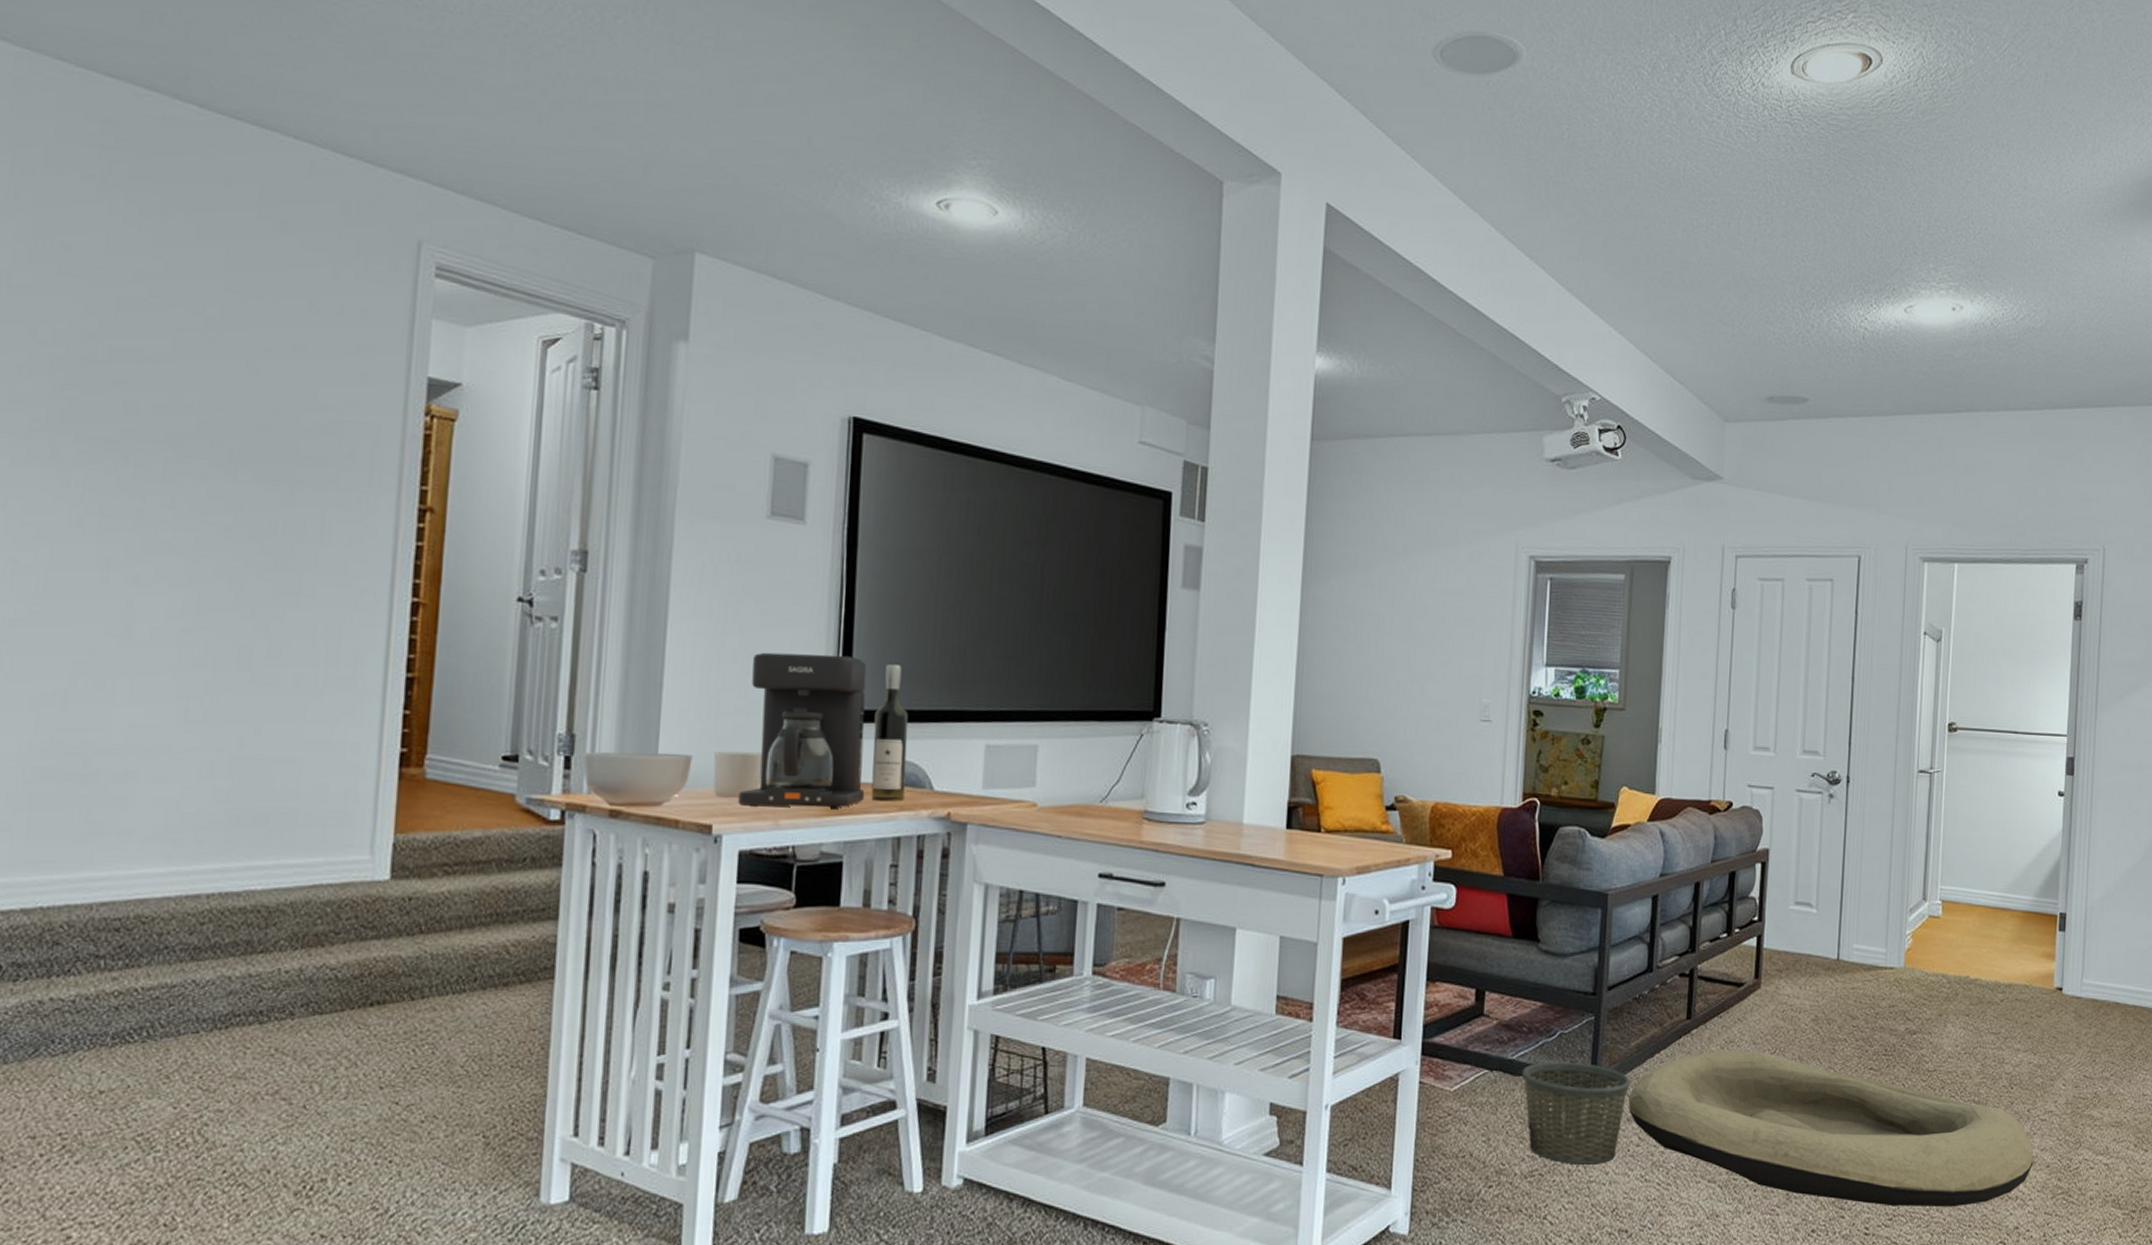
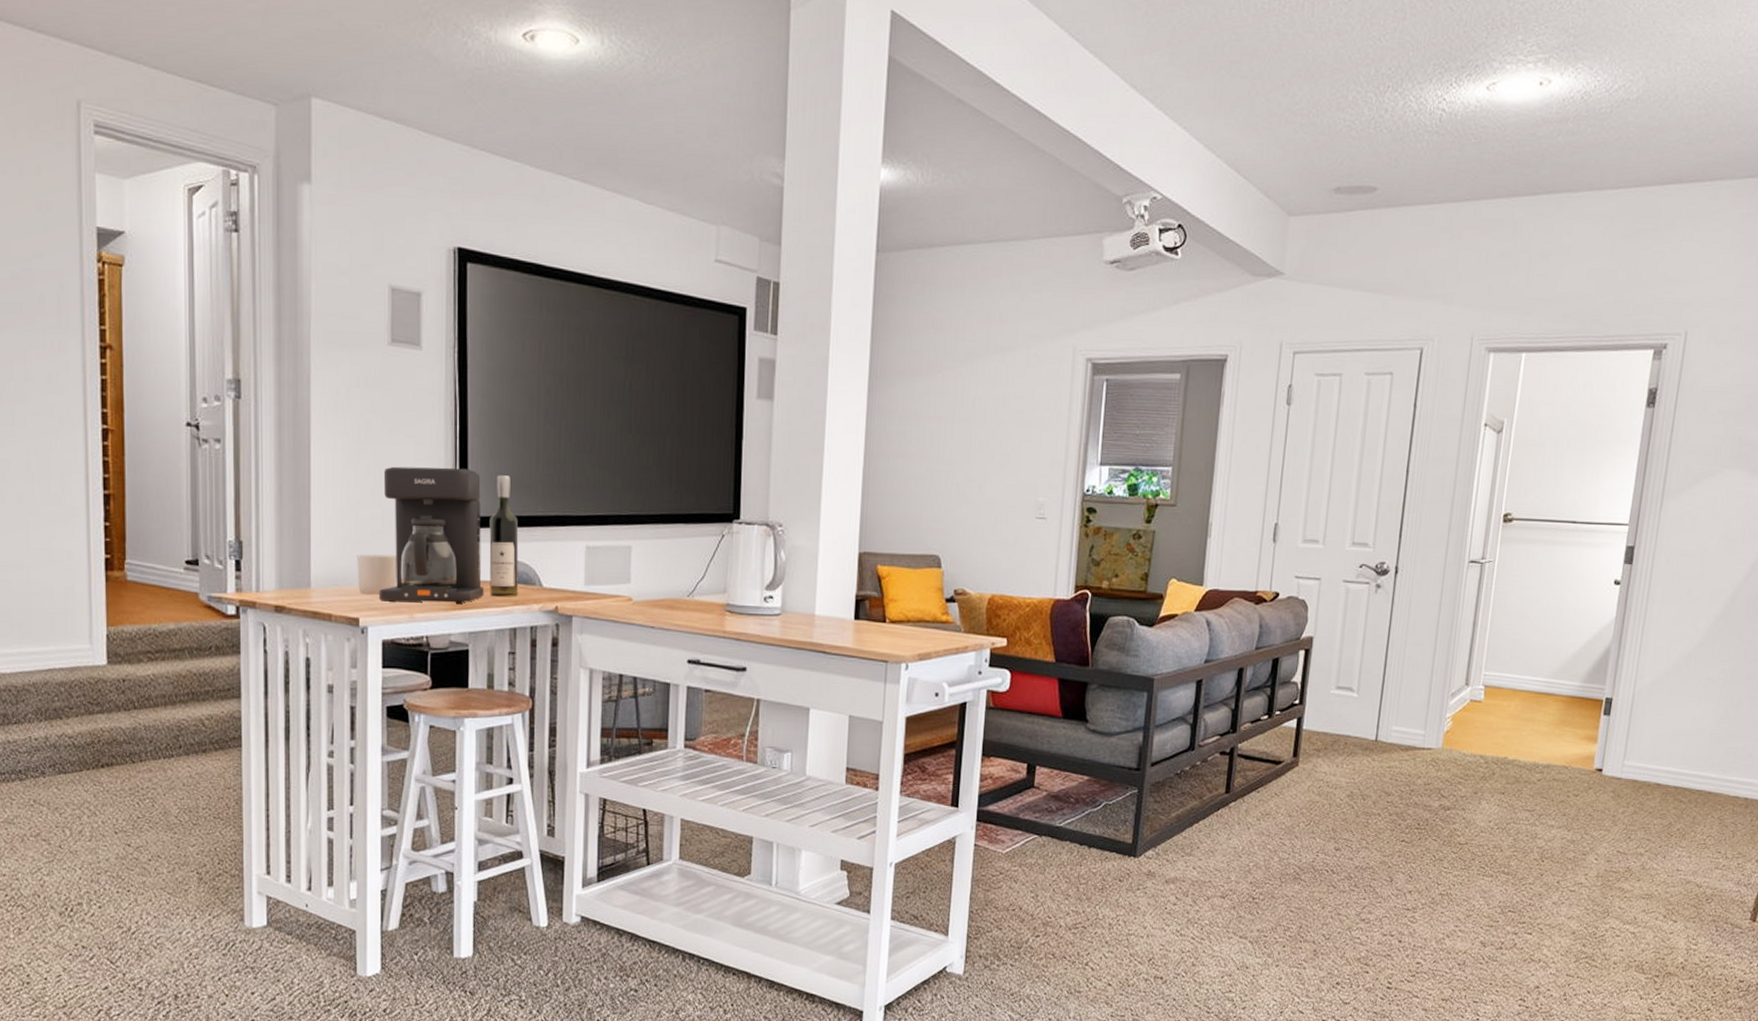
bowl: present [582,751,693,808] -> none [249,555,339,604]
basket: present [1521,1061,1631,1164] -> none [1068,829,1170,920]
dog bed: present [1628,1050,2034,1207] -> none [1167,821,1560,967]

